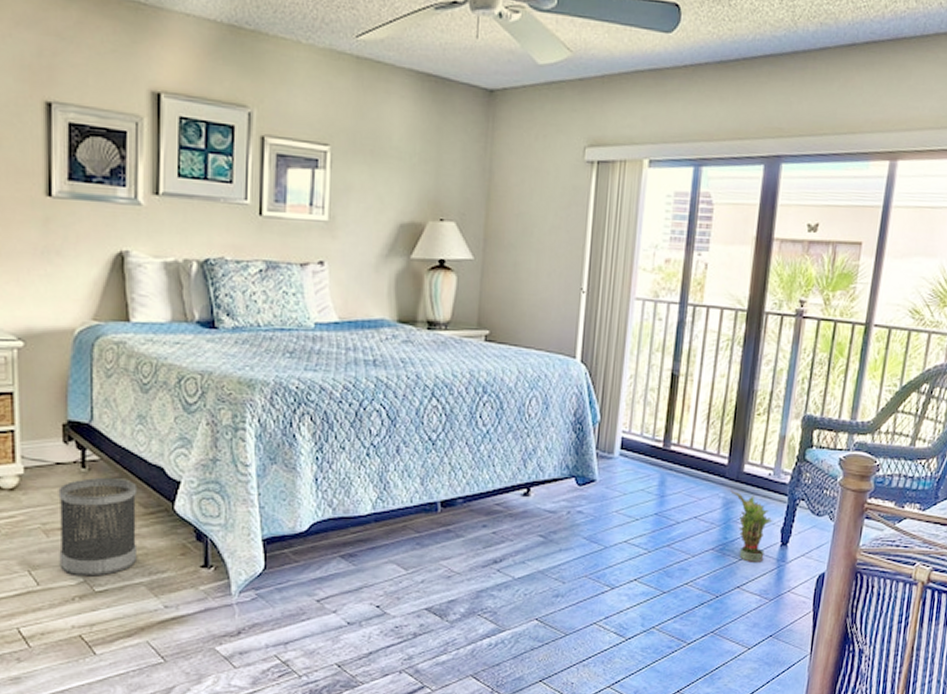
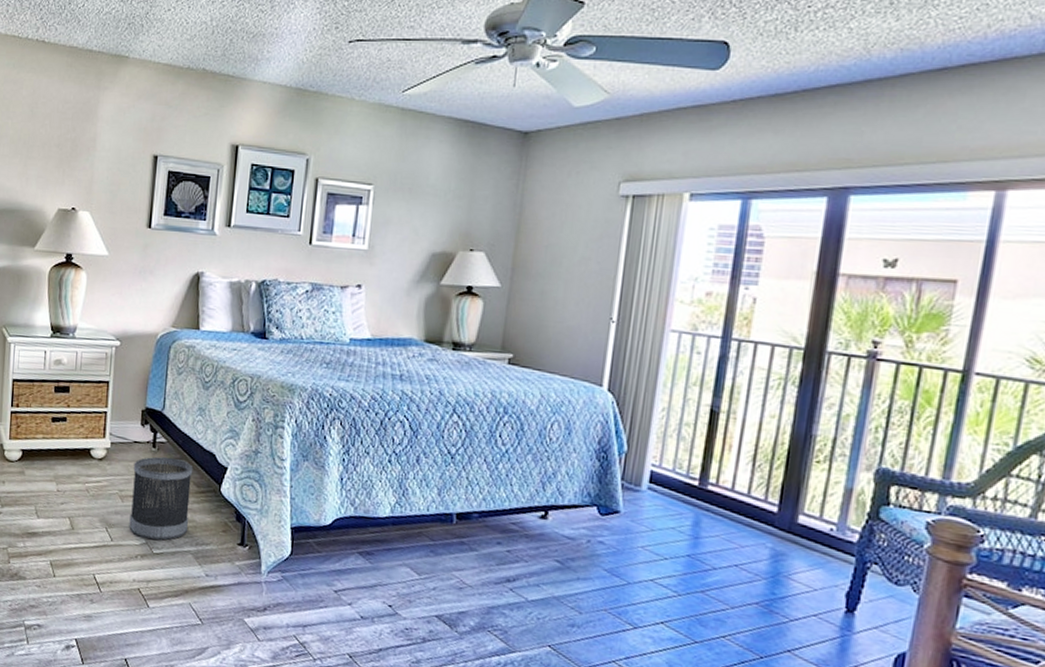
potted plant: present [730,489,773,562] -> none [780,540,836,627]

